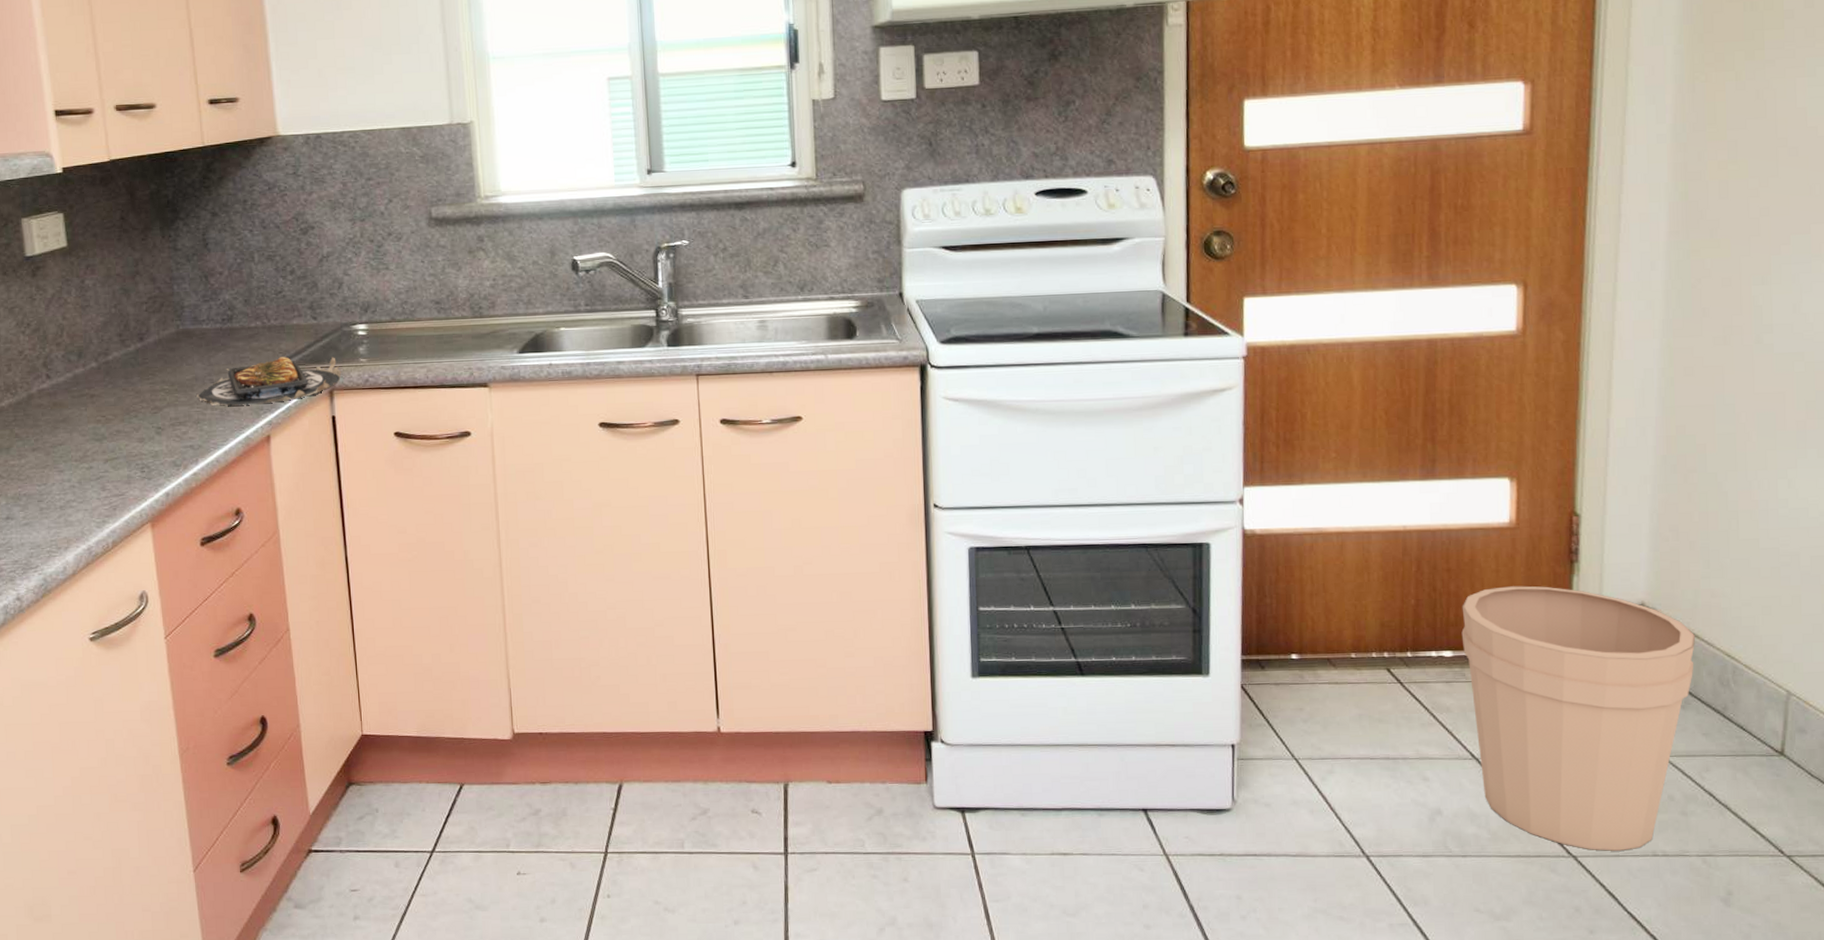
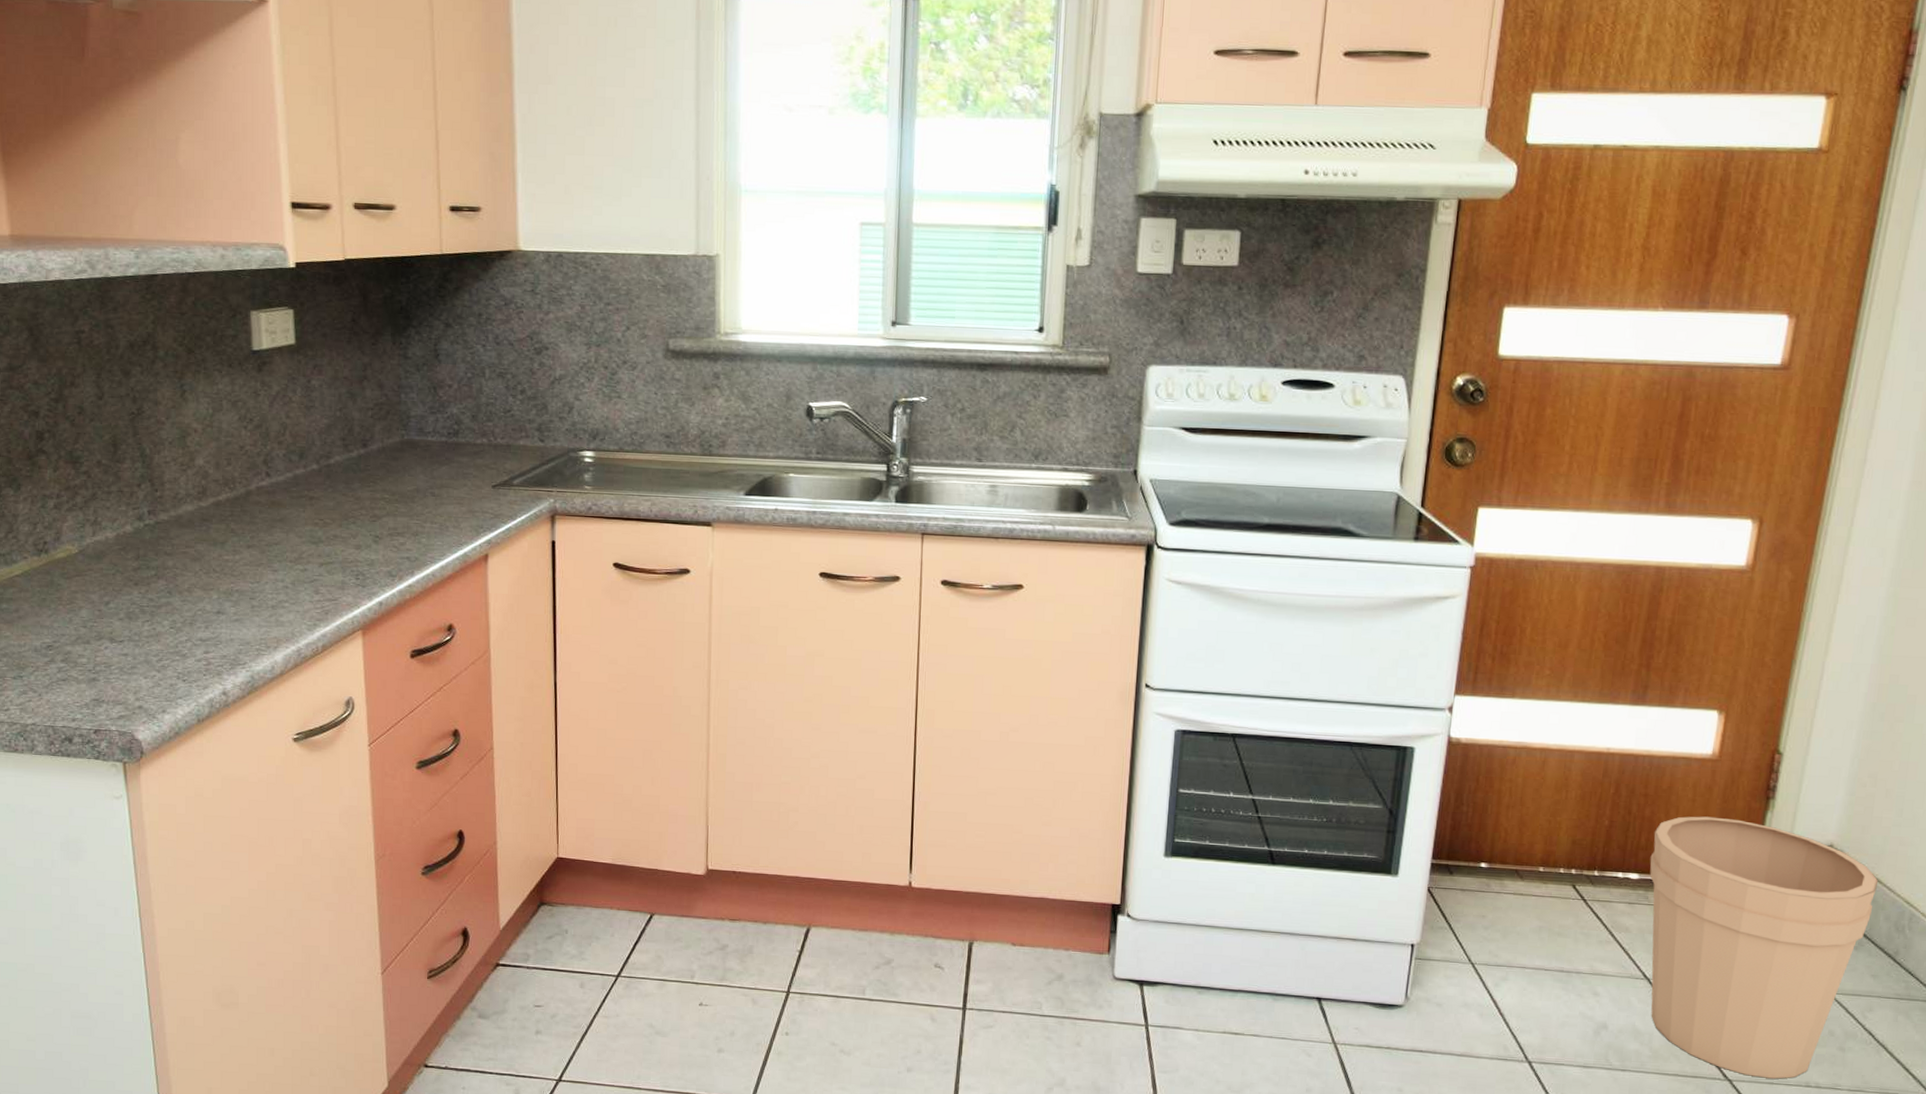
cooking pot: present [196,357,342,407] -> none [416,476,565,522]

